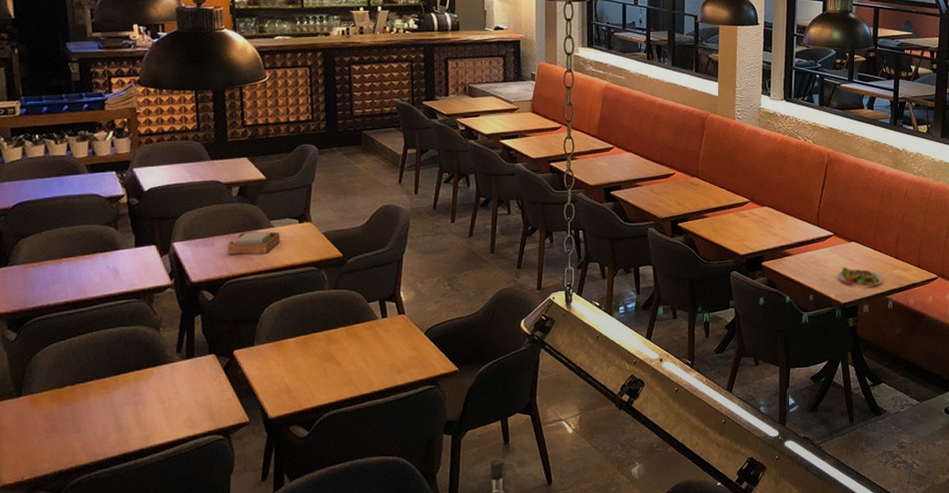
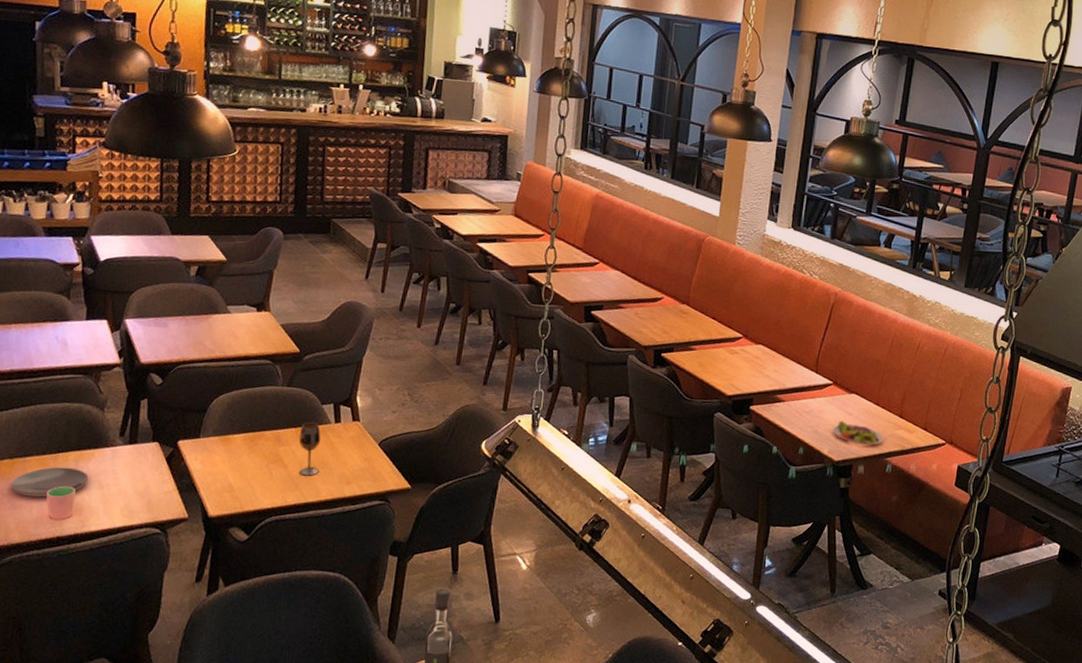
plate: none [74,387,150,419] -> present [10,467,89,497]
cup: none [110,404,139,439] -> present [46,485,76,521]
napkin holder: present [227,231,280,255] -> none [180,315,236,342]
wine glass: none [349,320,371,370] -> present [298,422,321,476]

